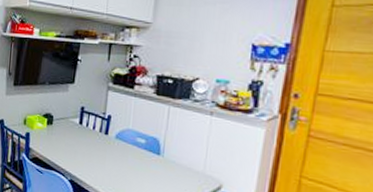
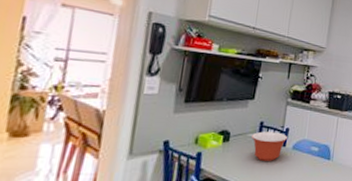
mixing bowl: none [73,117,111,149] -> present [252,131,288,161]

